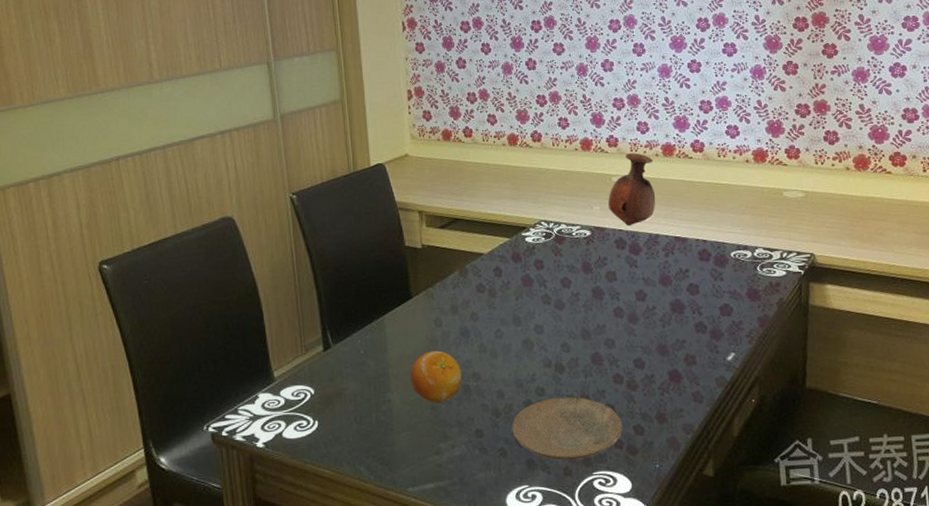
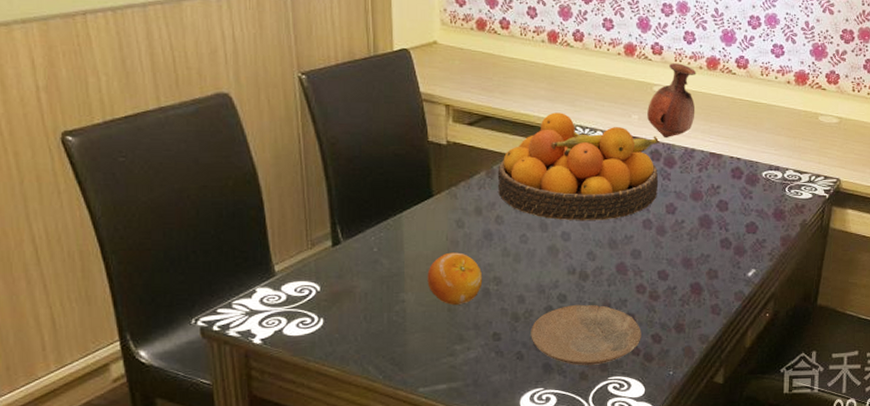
fruit bowl: none [470,209,626,313] -> present [497,112,660,221]

